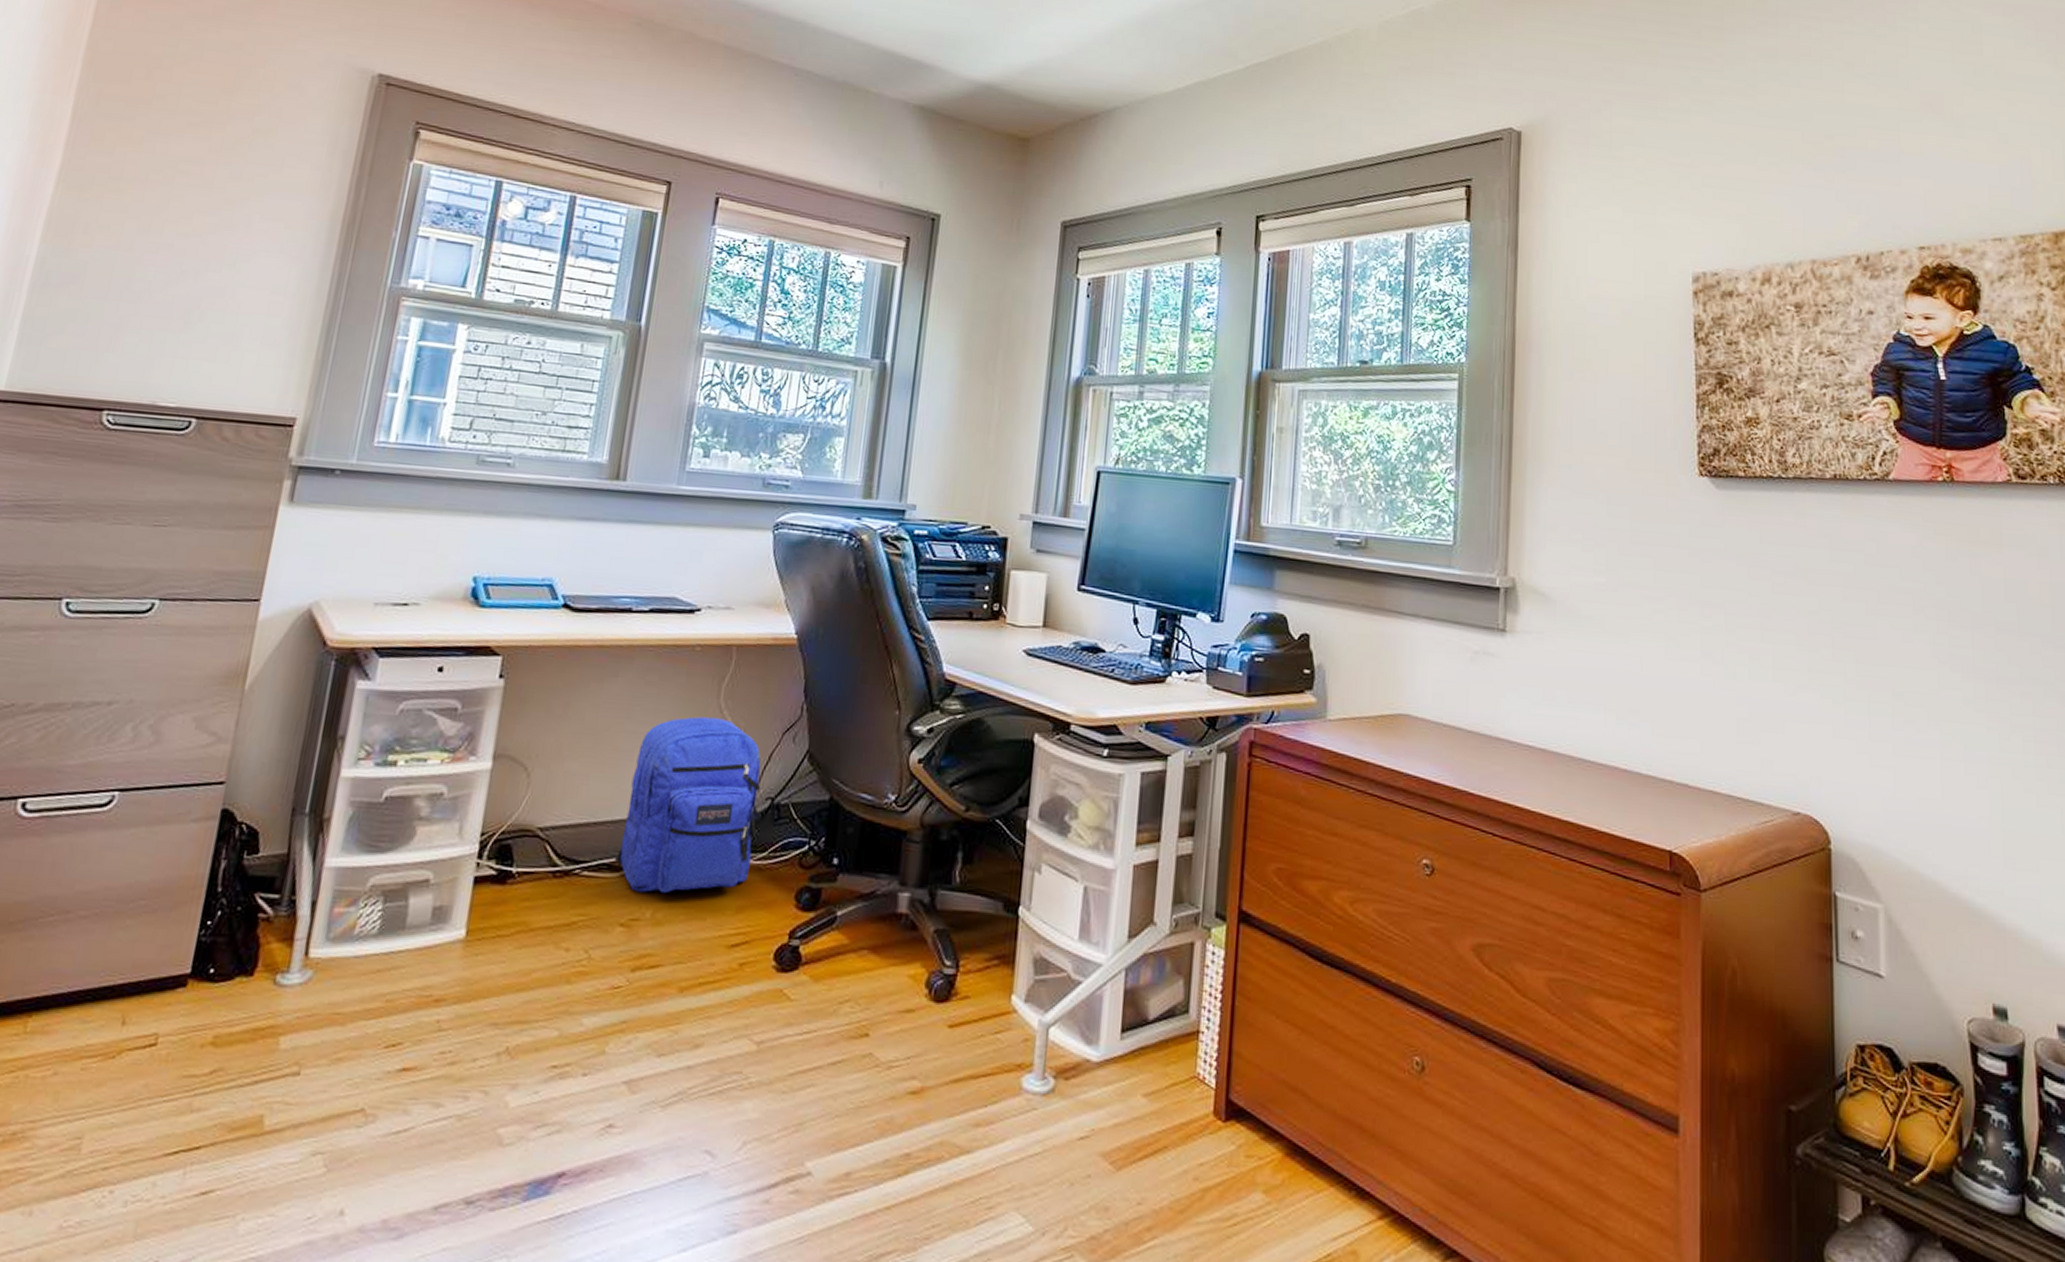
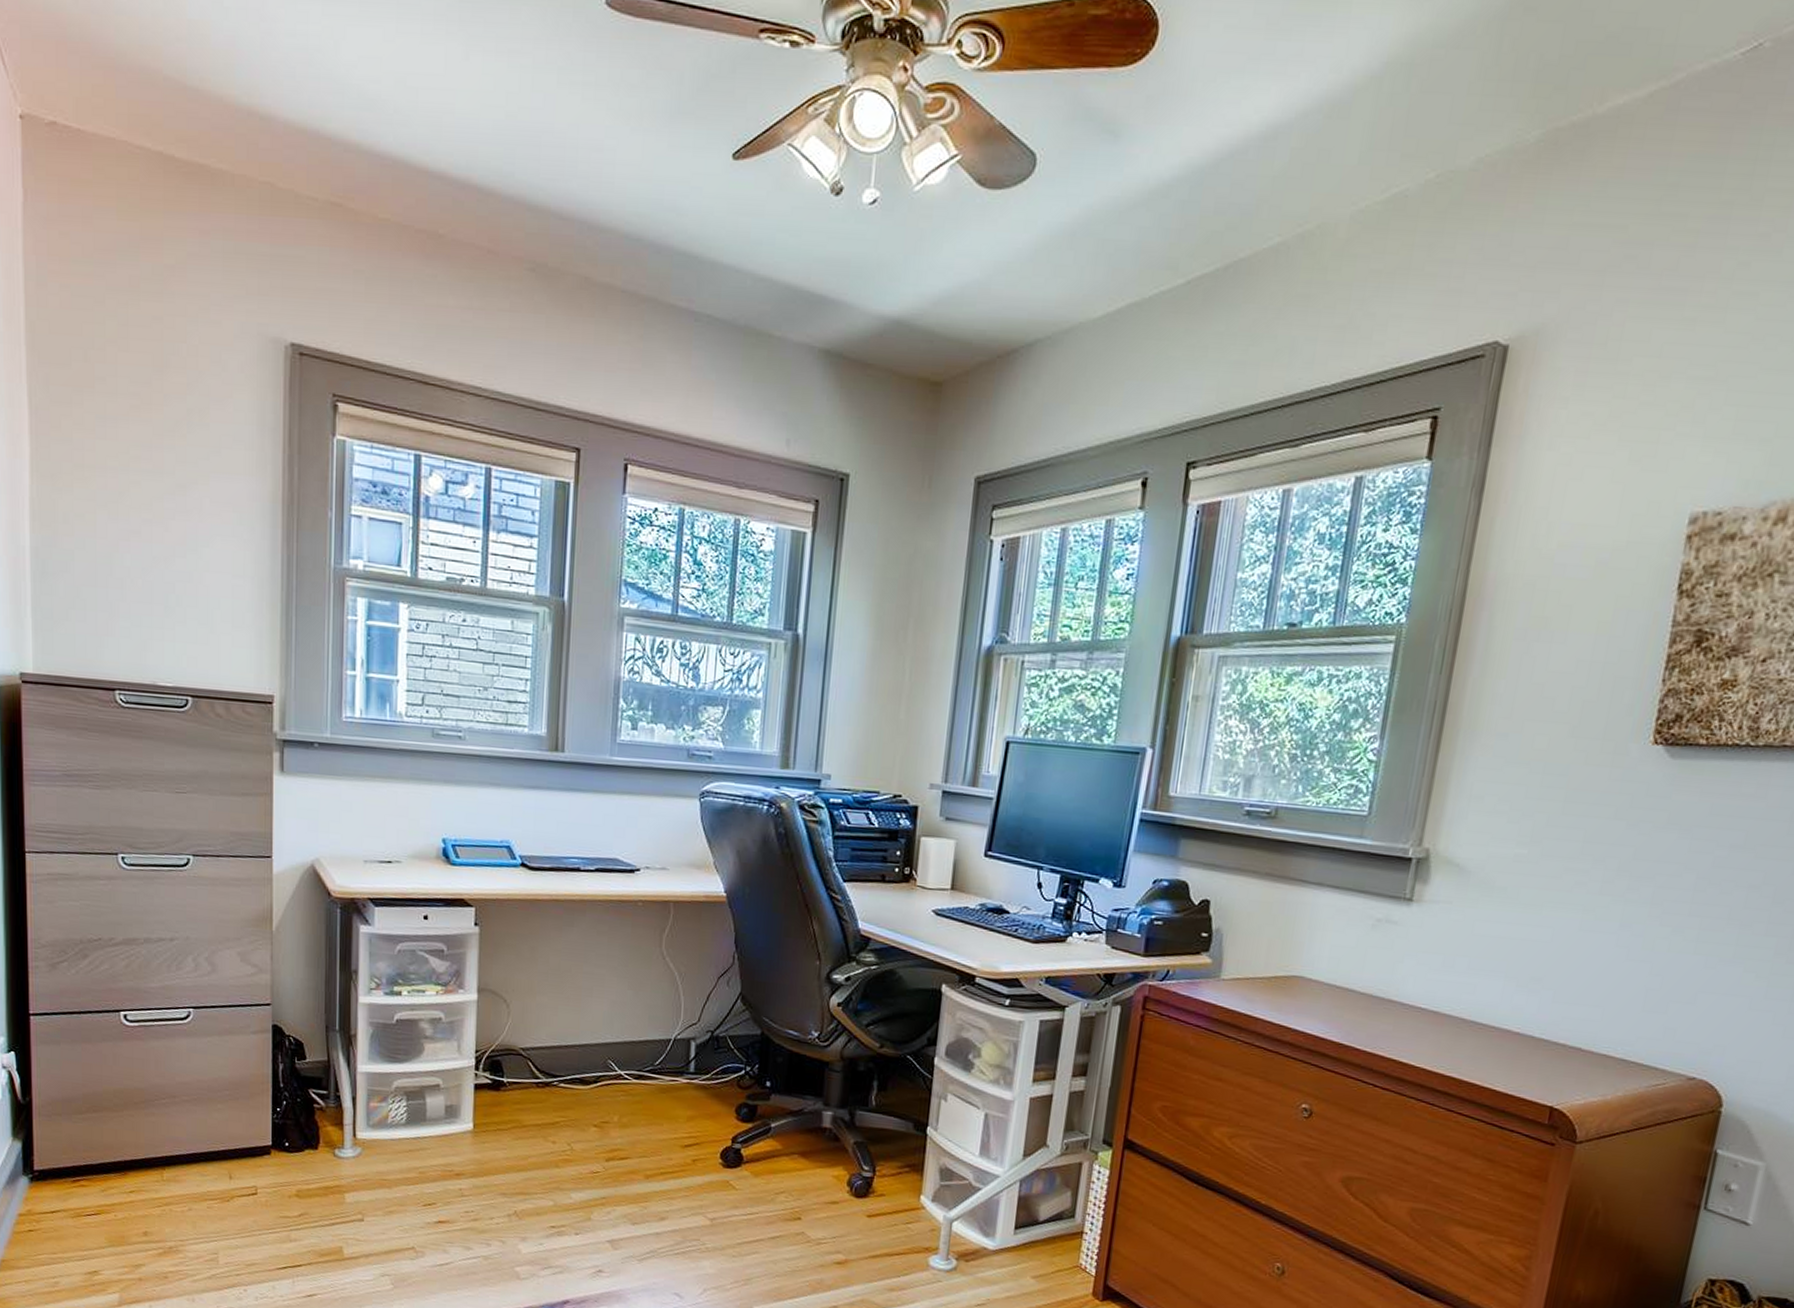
backpack: present [613,717,762,894] -> none [584,962,704,1104]

